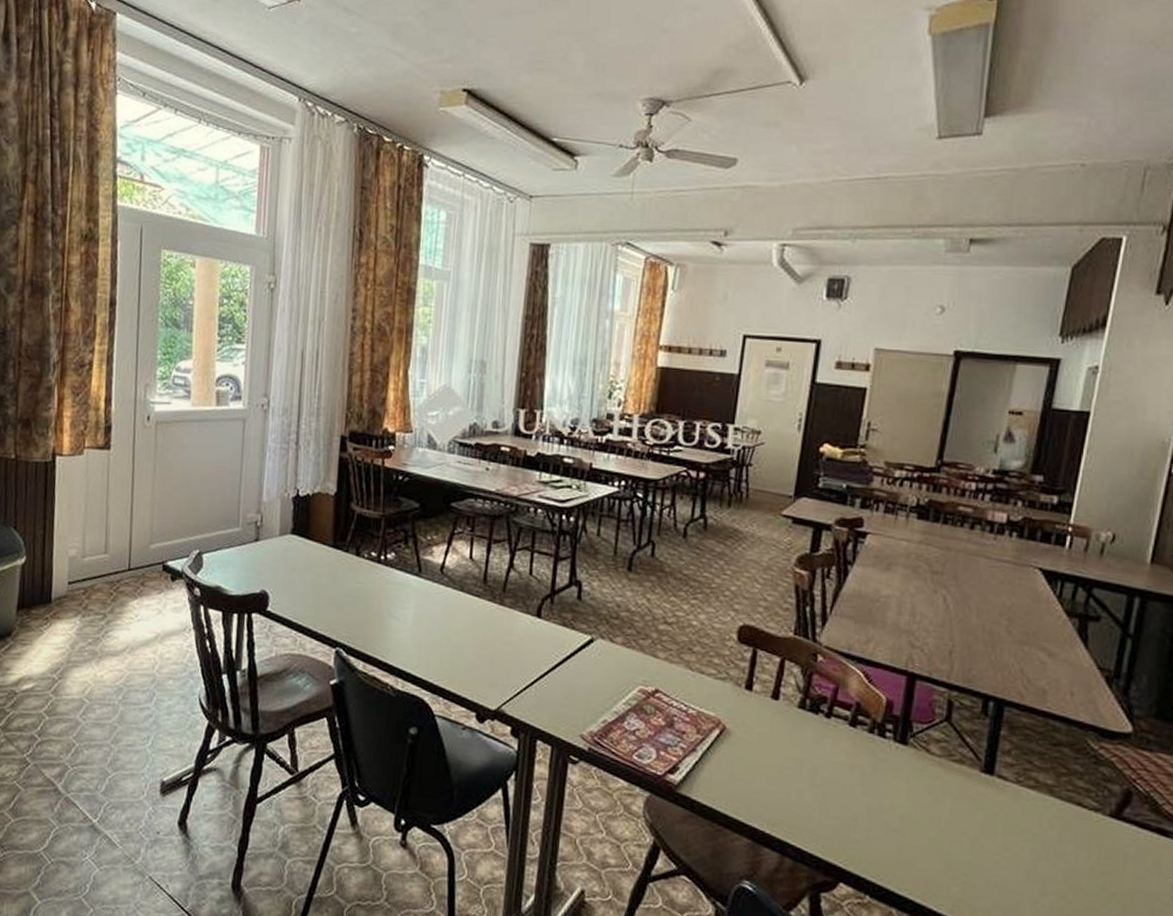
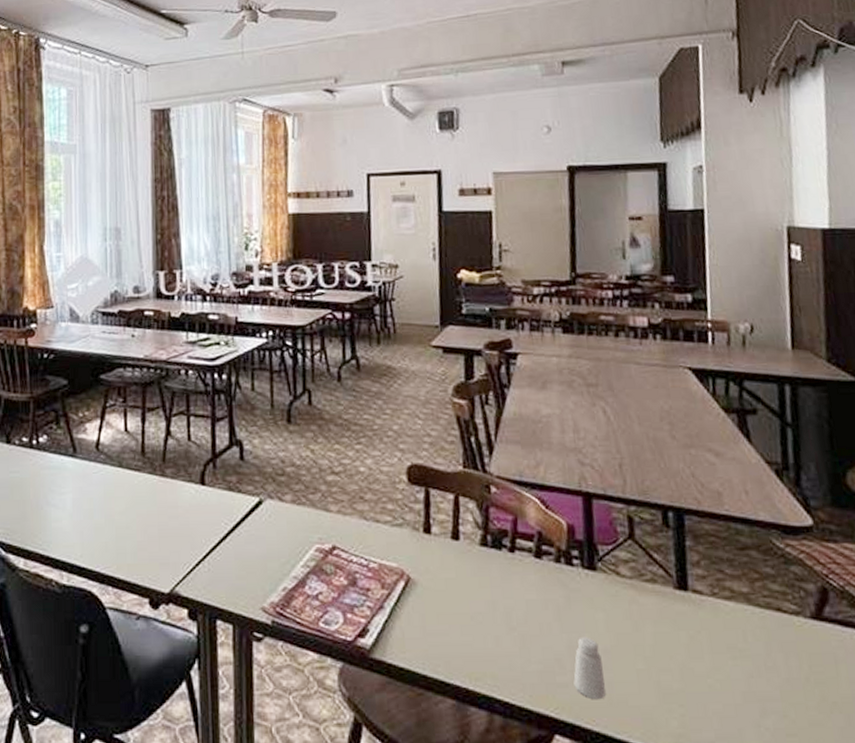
saltshaker: none [866,802,897,859] -> present [573,636,607,700]

